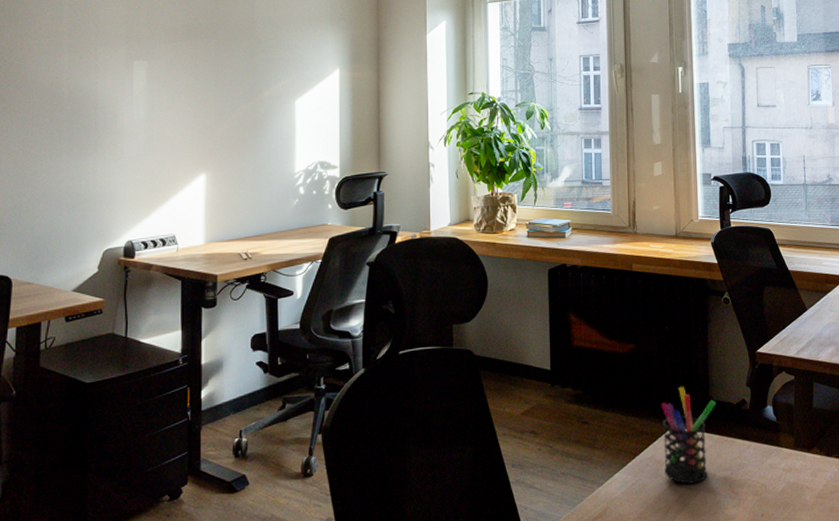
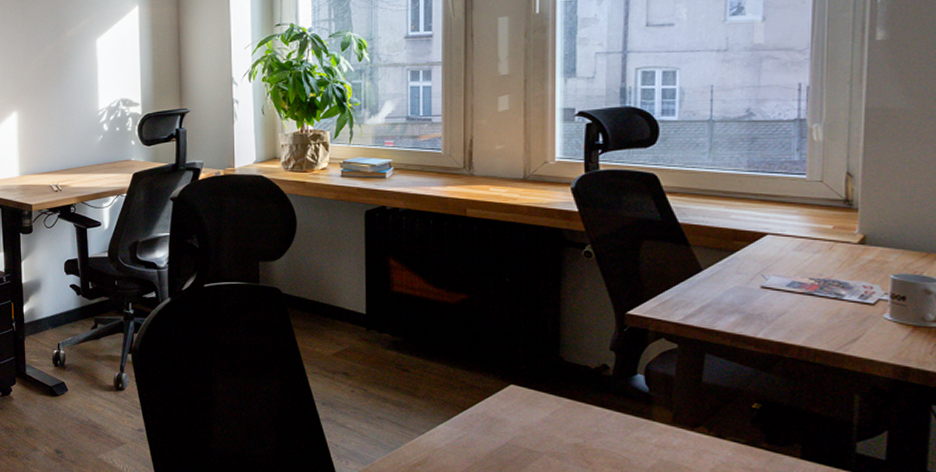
pen holder: present [661,386,716,484] -> none [497,343,568,447]

